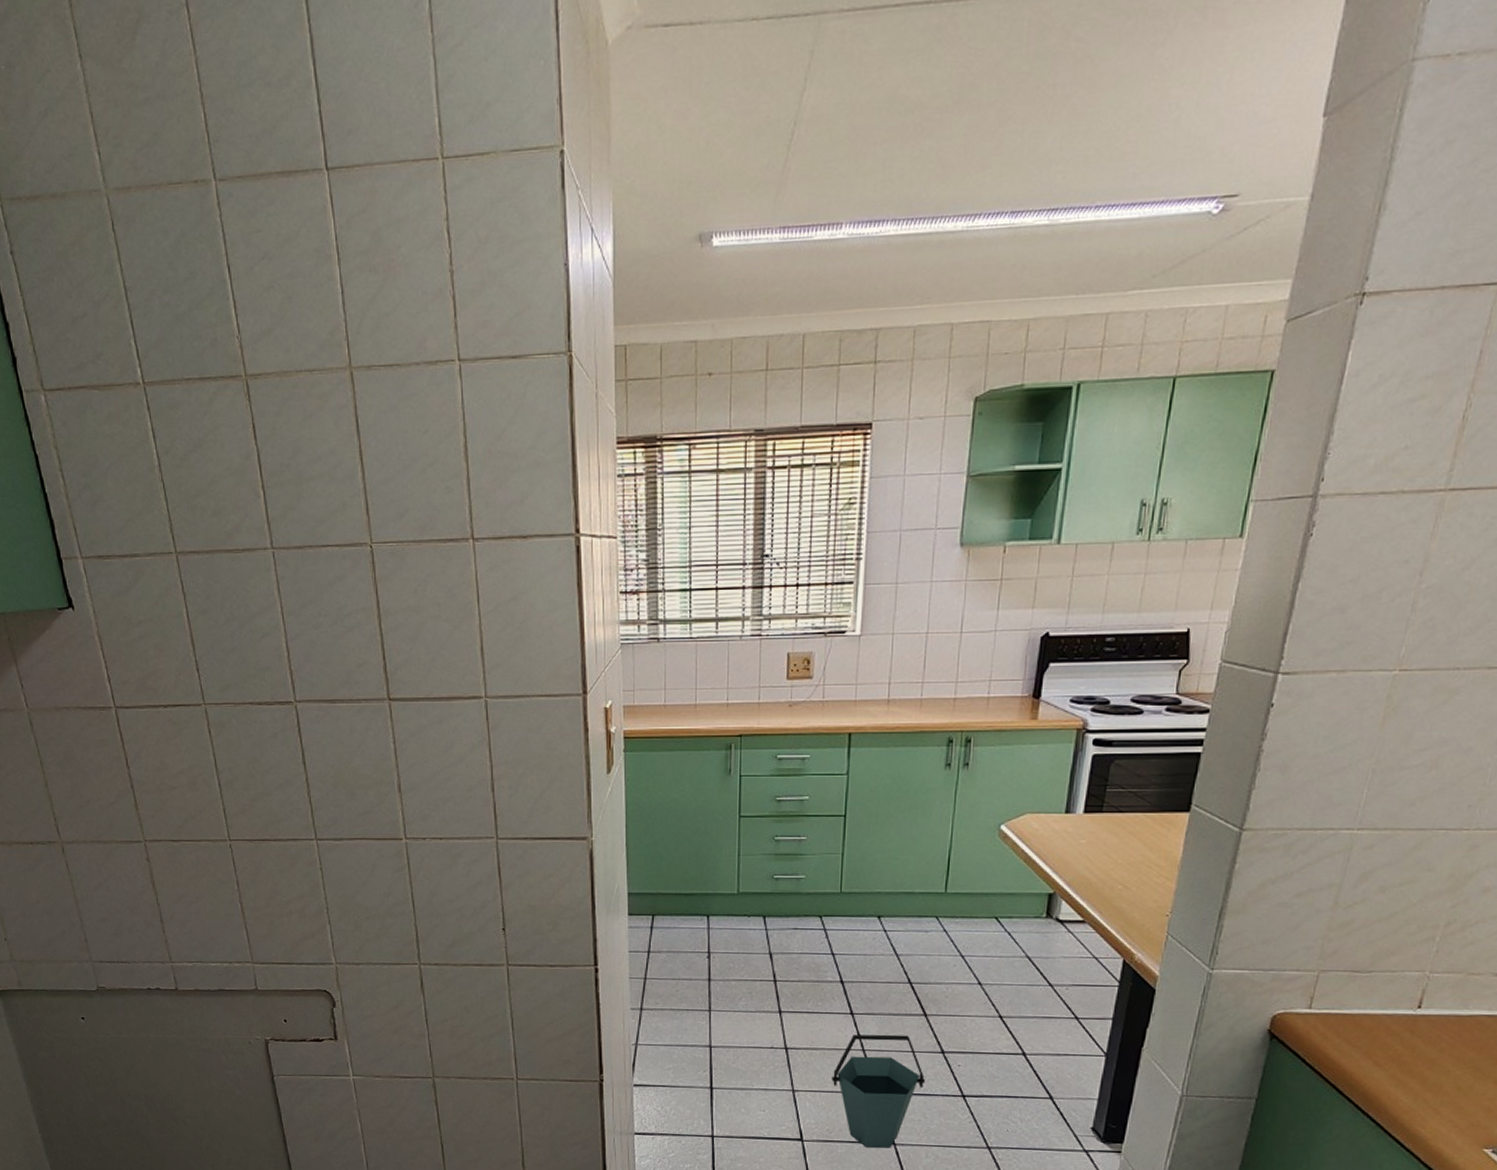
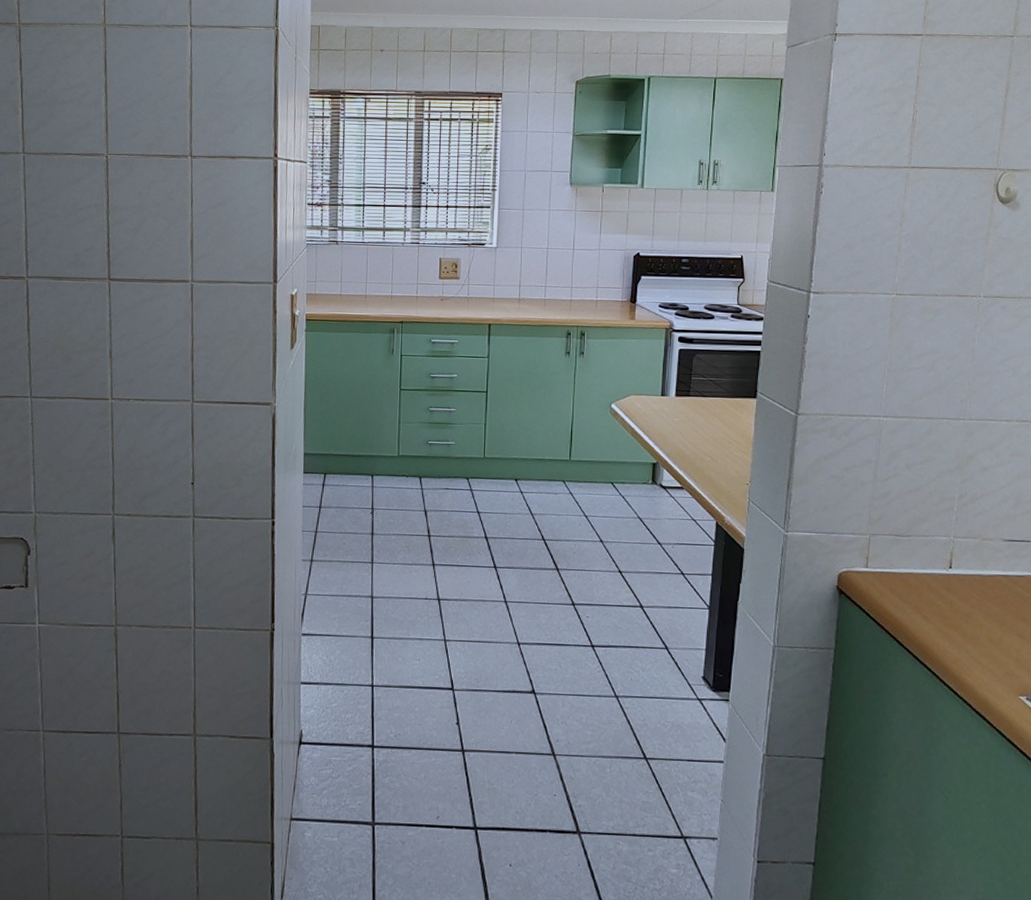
bucket: present [832,1034,926,1148] -> none [479,587,560,697]

